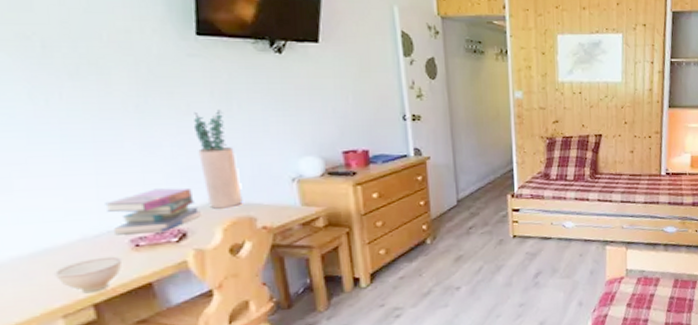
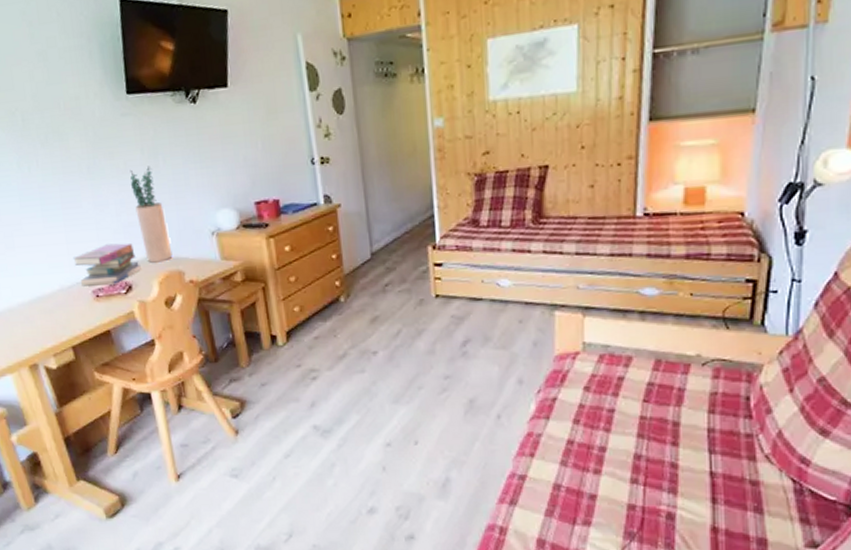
bowl: present [53,256,123,294] -> none [45,305,89,337]

